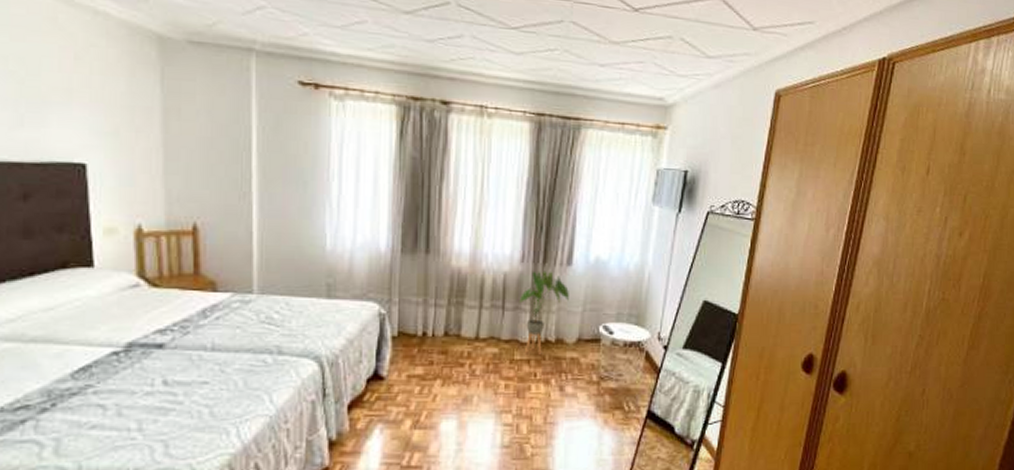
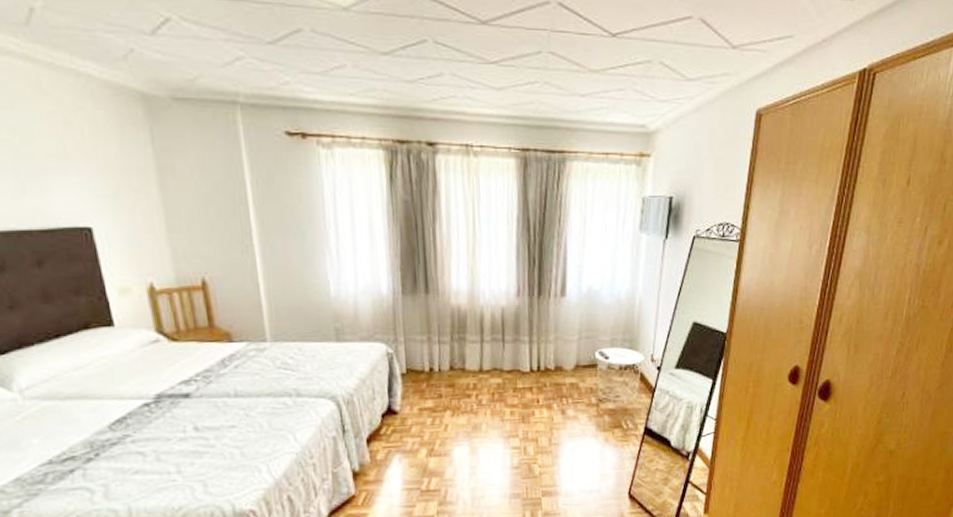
house plant: present [518,271,569,354] -> none [517,303,565,382]

